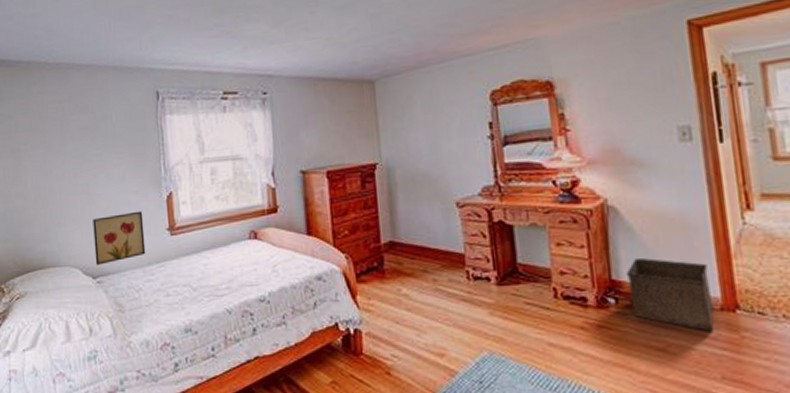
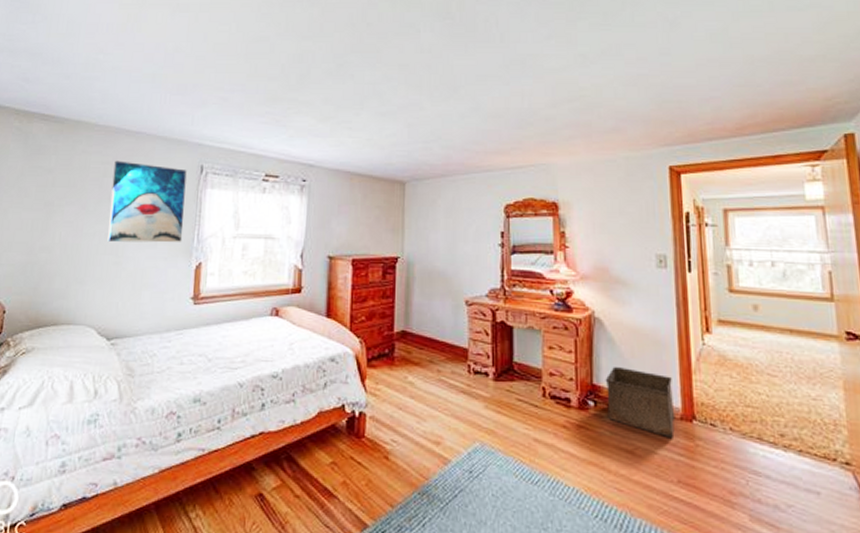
wall art: none [70,97,150,181] -> present [107,160,187,243]
wall art: present [93,211,146,265] -> none [112,277,169,327]

